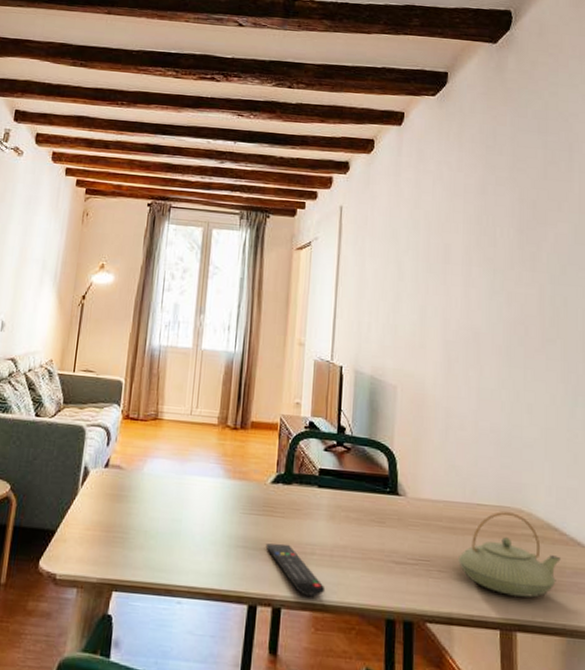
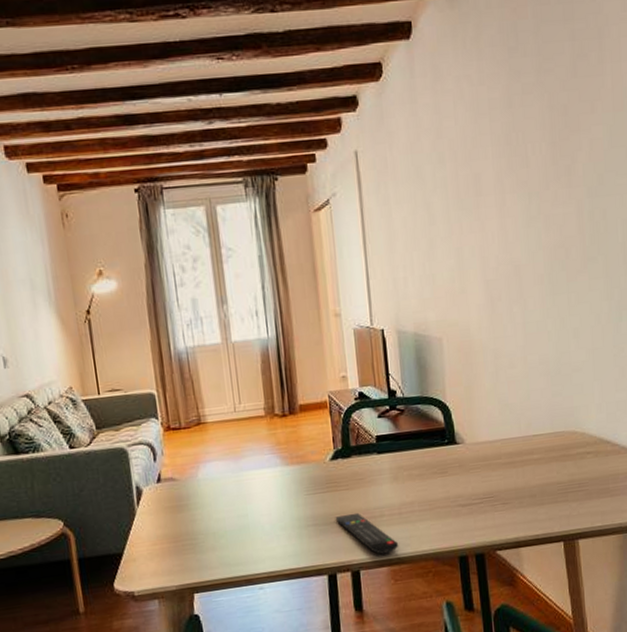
teapot: present [458,511,561,598] -> none [520,436,614,510]

